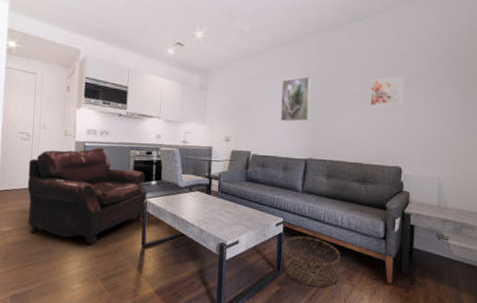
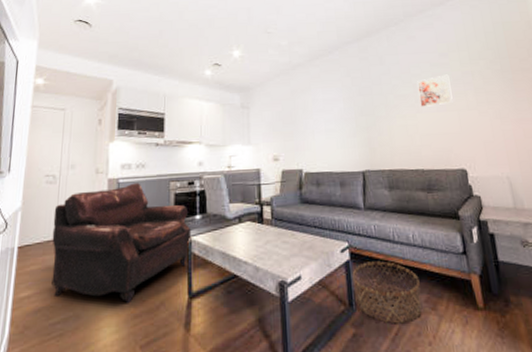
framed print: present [280,75,311,122] -> none [327,83,360,133]

